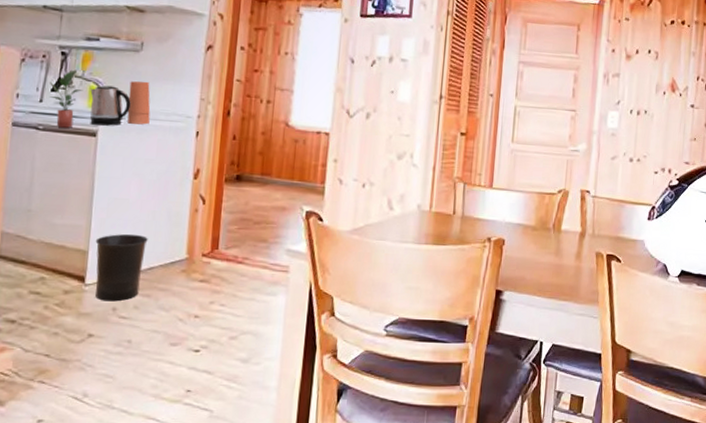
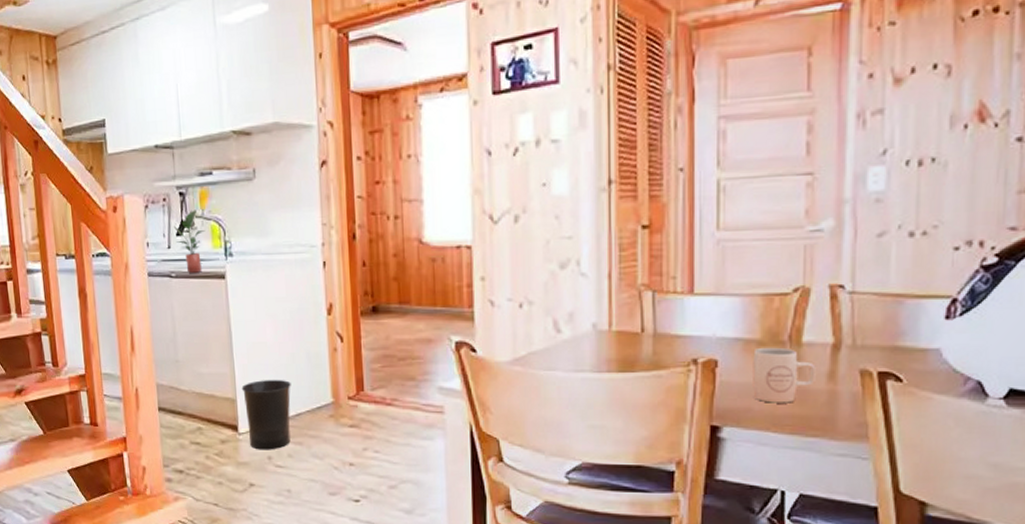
kettle: present [90,85,131,127] -> none [212,222,253,268]
canister: present [127,81,151,125] -> none [248,212,274,262]
mug: none [527,231,569,275] -> present [753,347,816,403]

